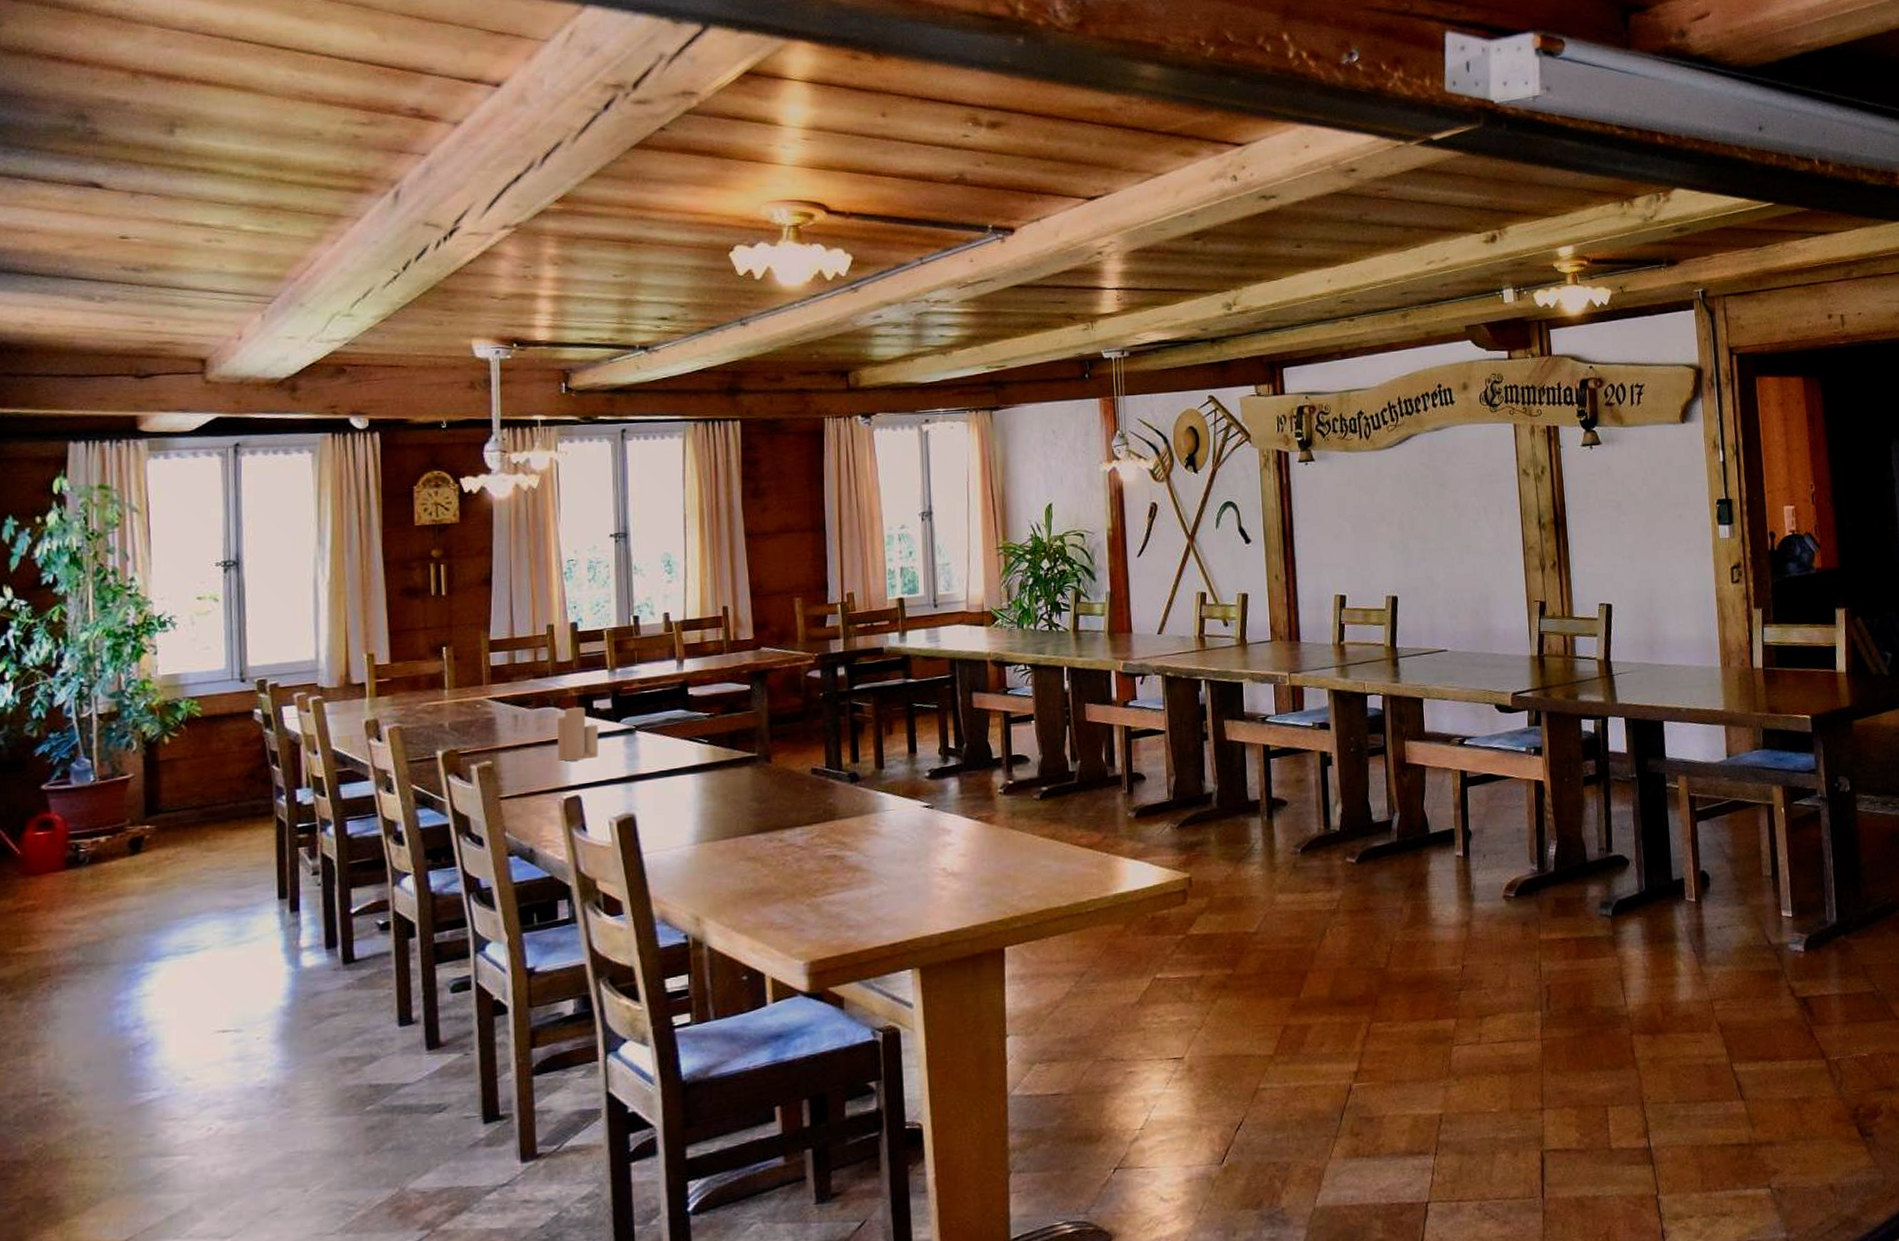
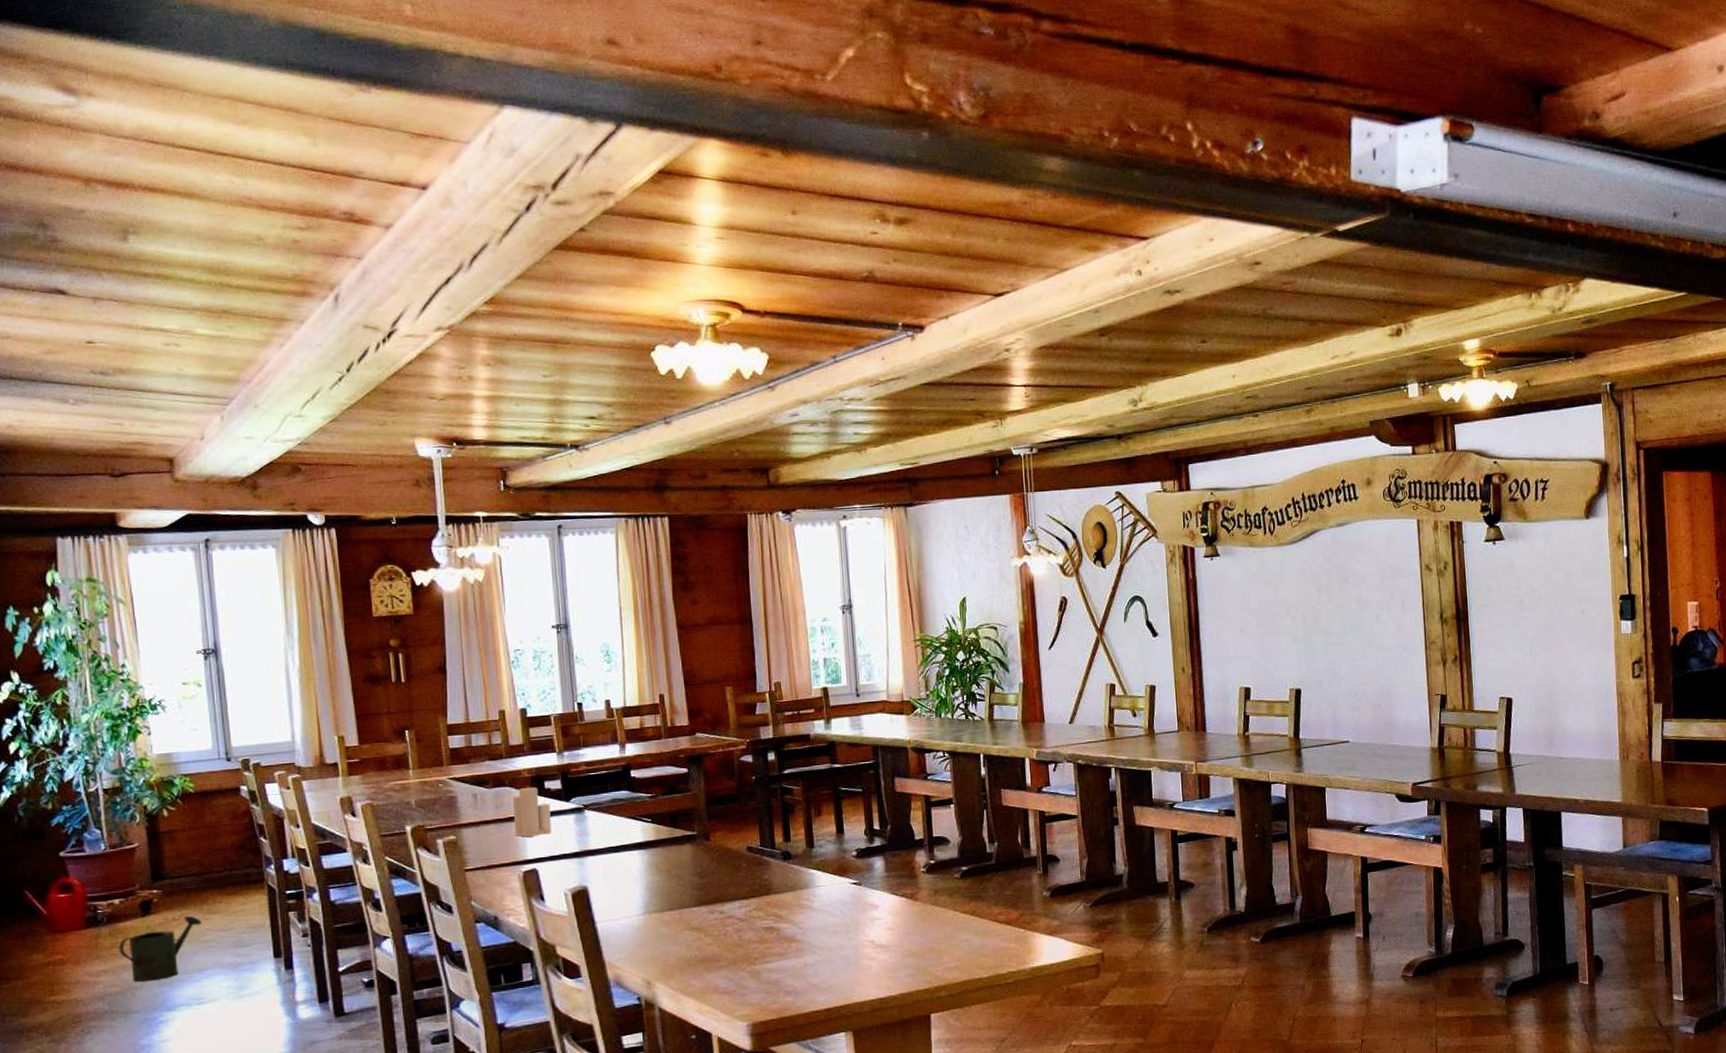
watering can: none [100,853,198,929] -> present [119,915,202,982]

